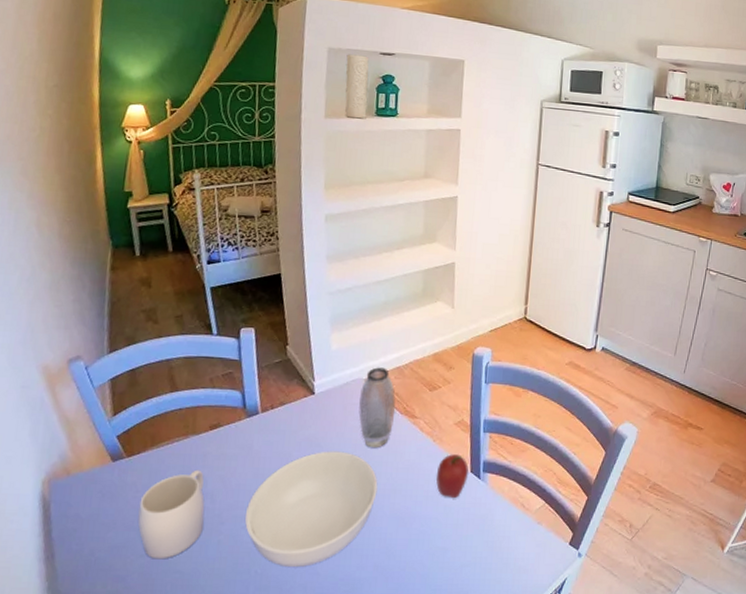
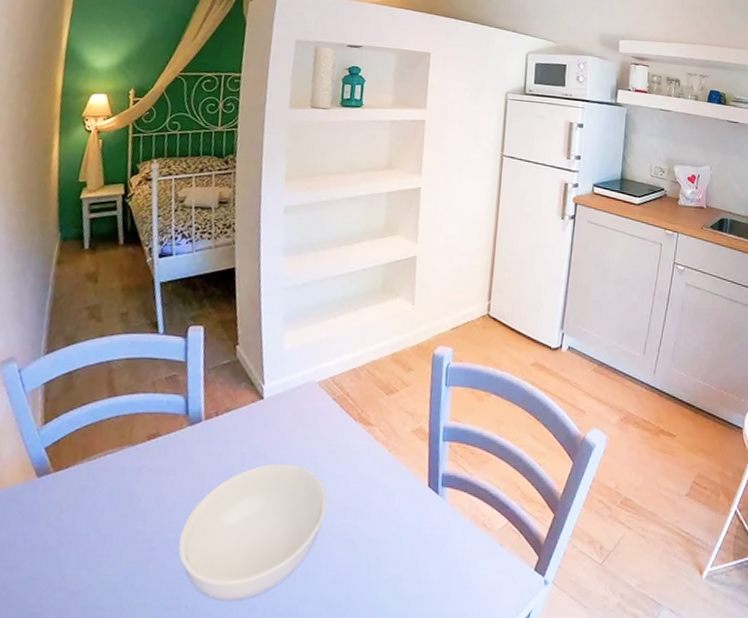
mug: present [137,469,205,560] -> none [58,486,137,593]
vase: present [358,367,396,447] -> none [309,369,350,459]
fruit: present [436,454,469,498] -> none [390,466,426,516]

